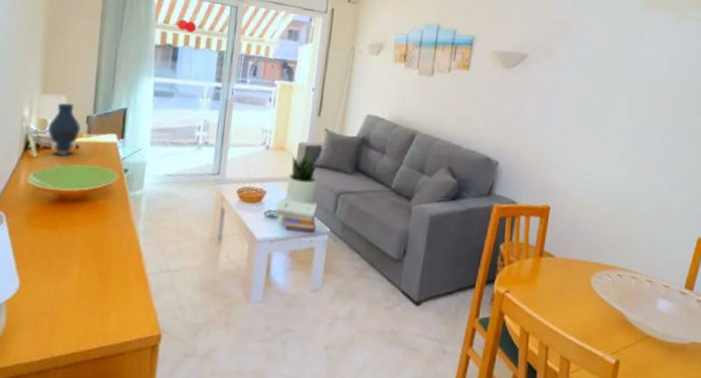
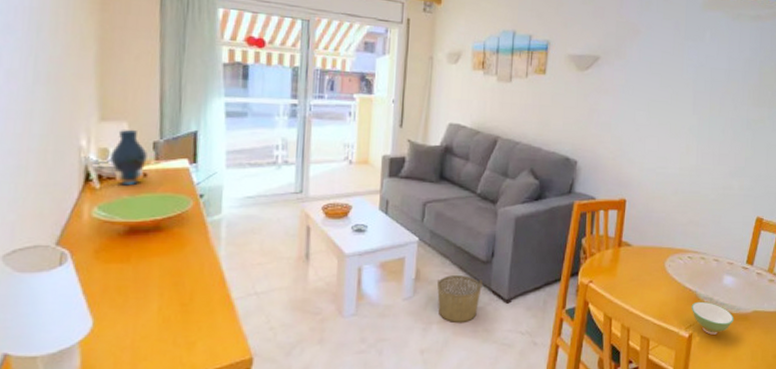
books: present [274,199,318,233] -> none [362,213,405,243]
planter: present [283,154,318,206] -> none [370,166,405,217]
basket: none [345,270,393,322] -> present [436,275,483,324]
bowl: none [619,325,669,364] -> present [691,301,734,335]

